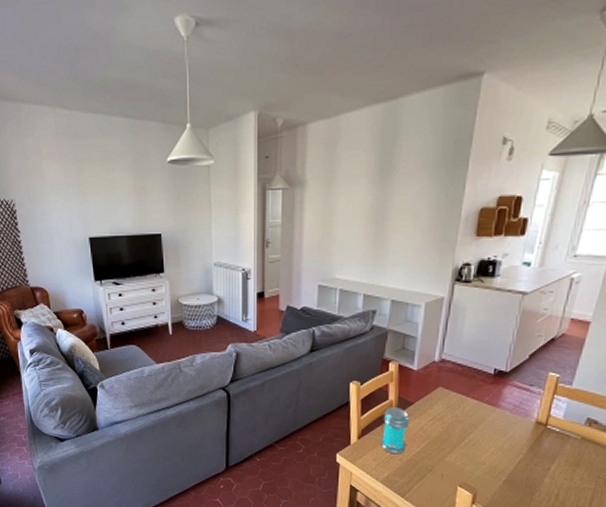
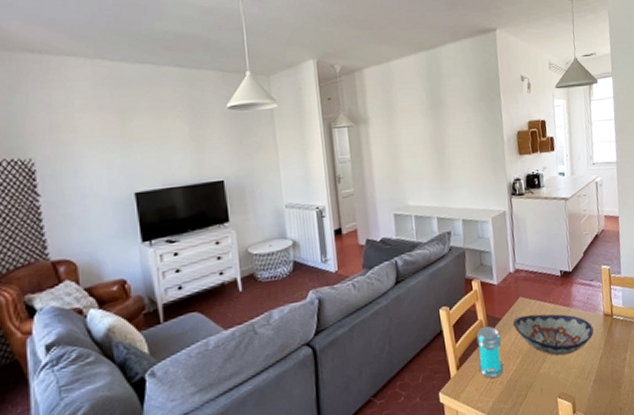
decorative bowl: none [425,405,519,451] -> present [512,314,594,356]

